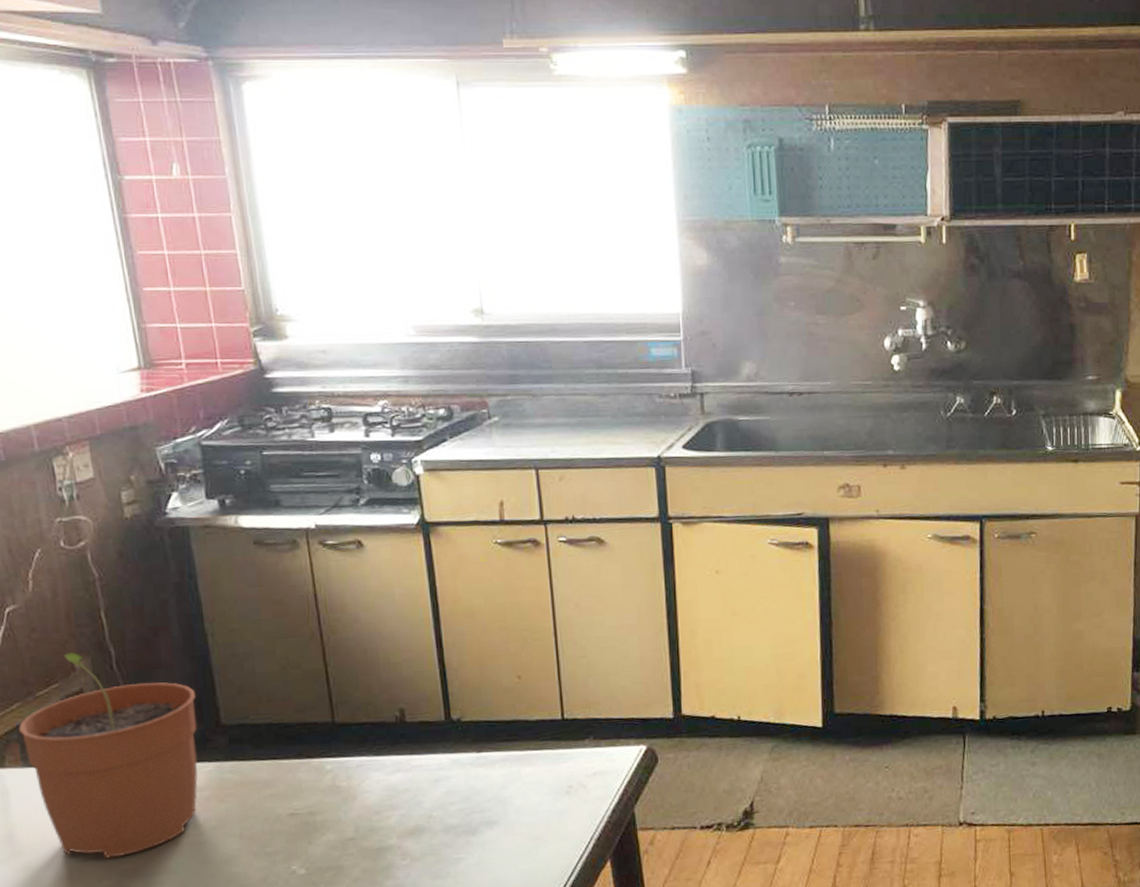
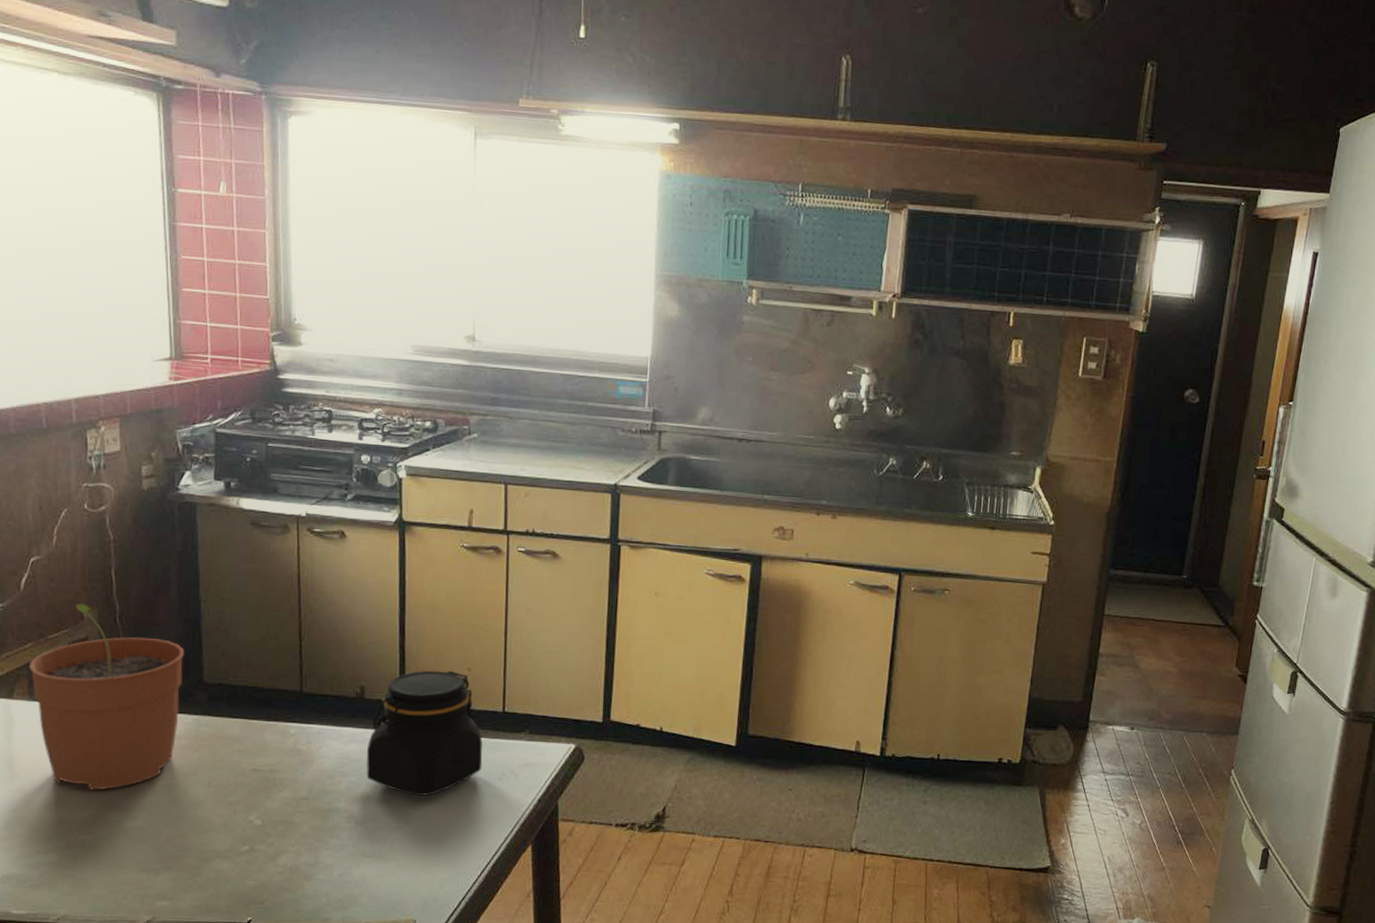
jar: none [414,680,546,822] -> present [366,670,483,797]

